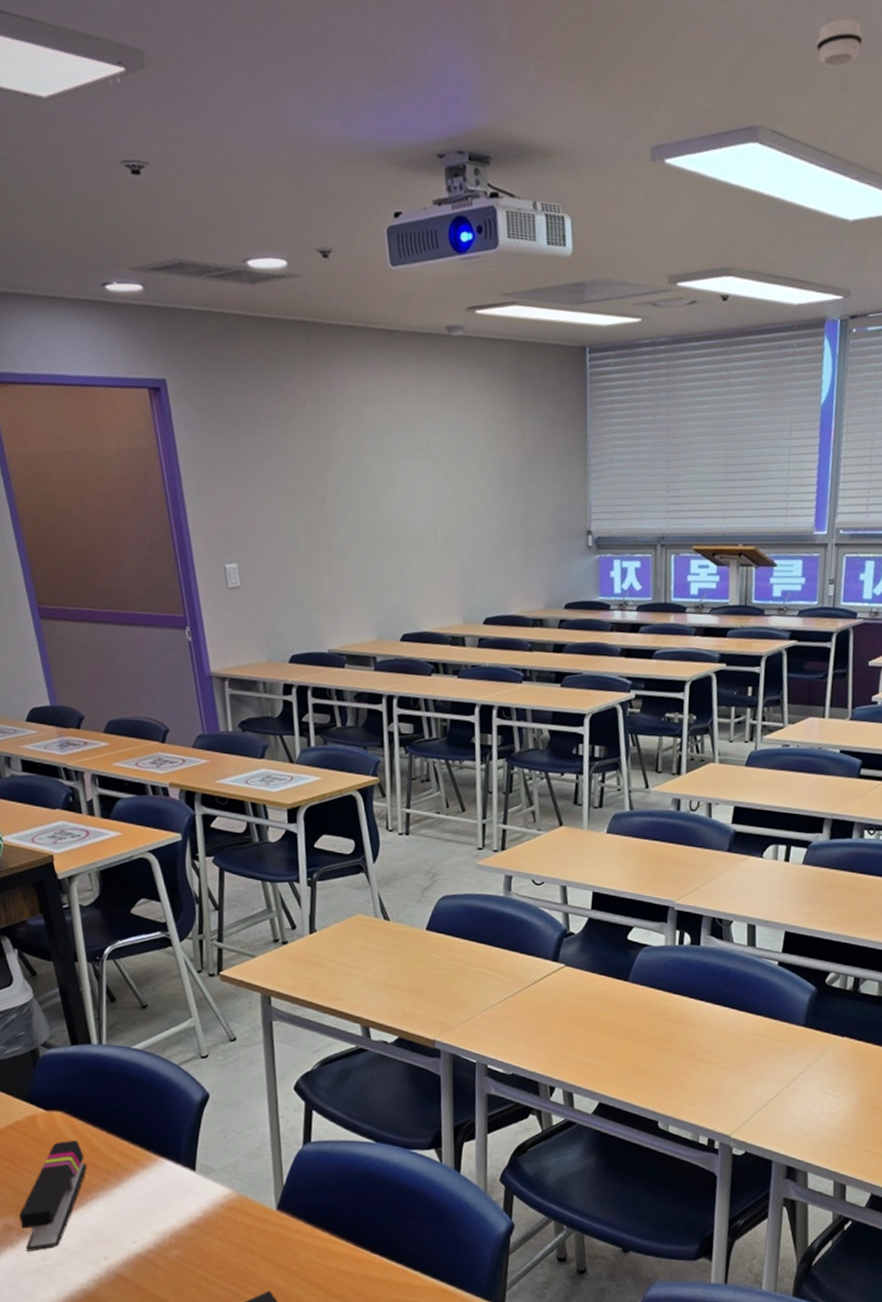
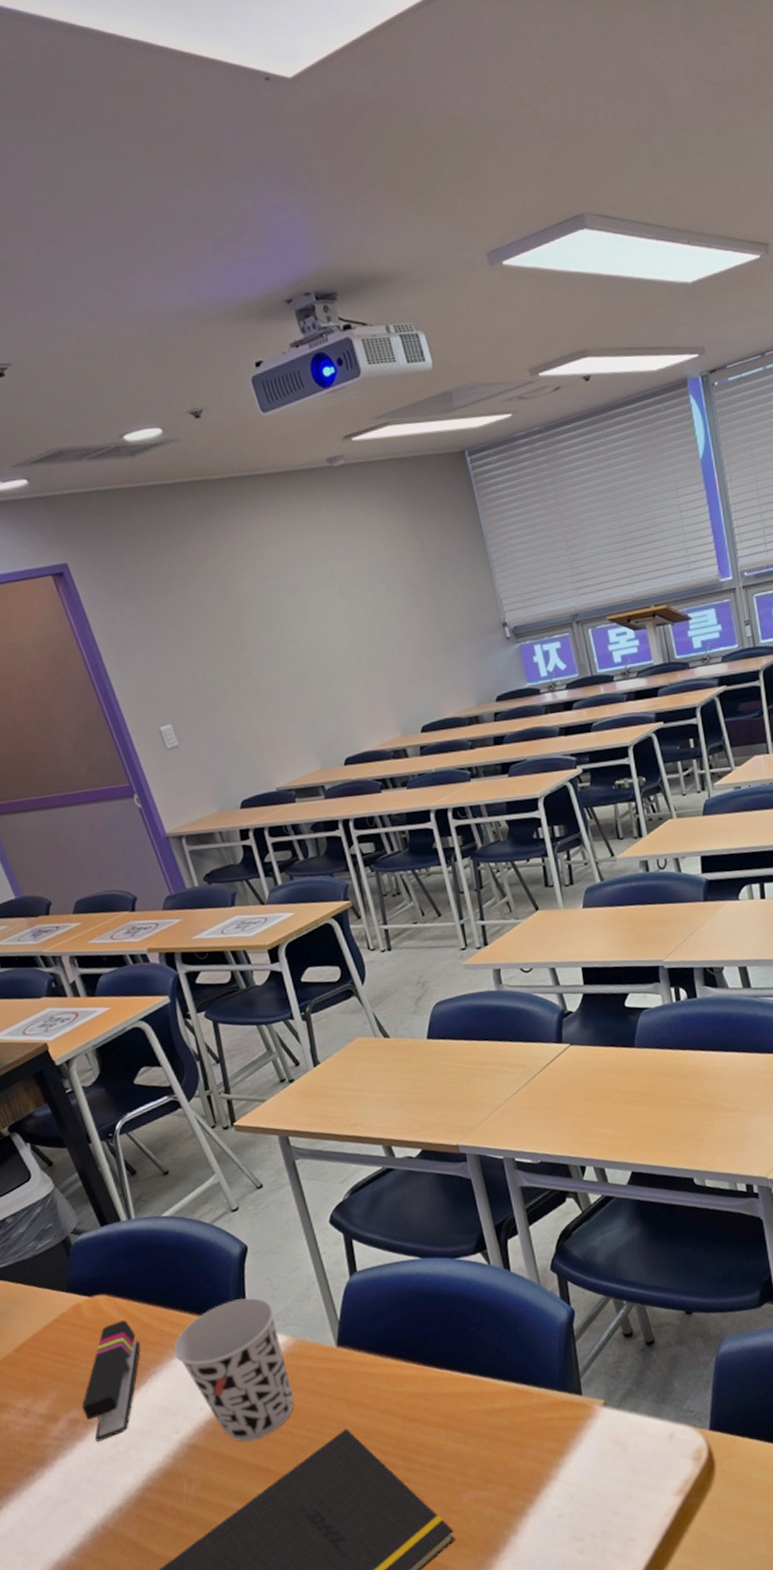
cup: none [118,1144,226,1283] -> present [174,1297,293,1442]
smoke detector: present [816,18,864,68] -> none [621,98,665,146]

